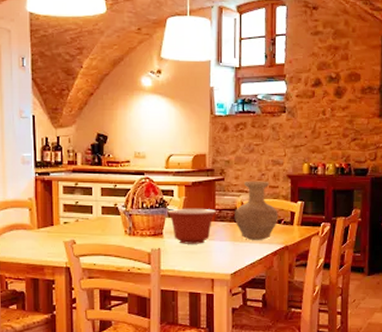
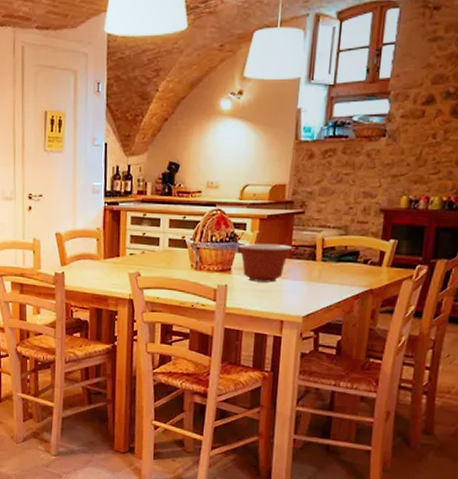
vase: present [235,181,279,240] -> none [312,214,365,281]

